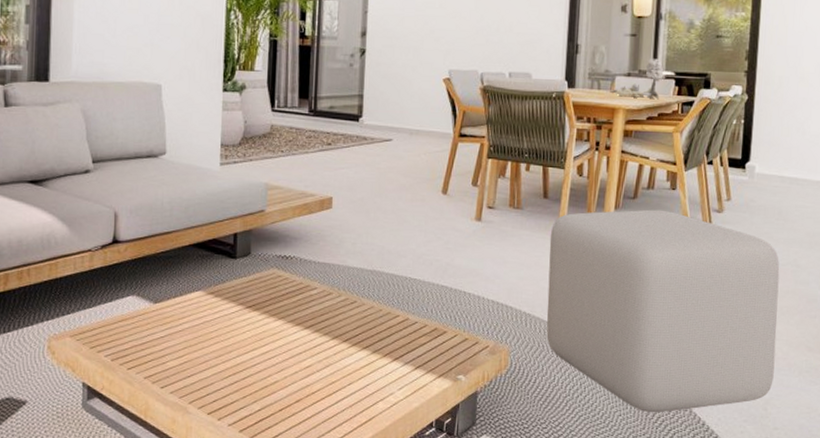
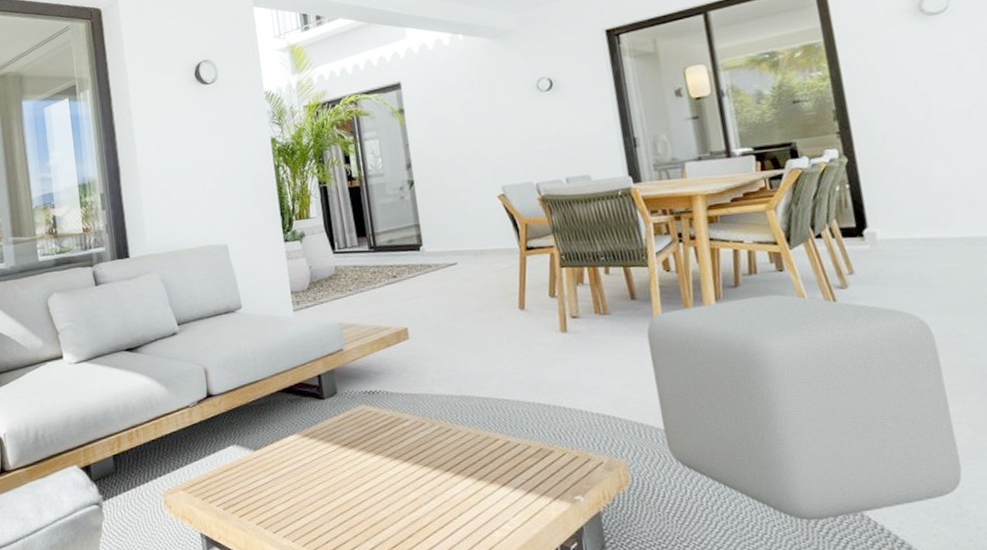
flower arrangement: present [606,57,666,99] -> none [677,136,744,183]

